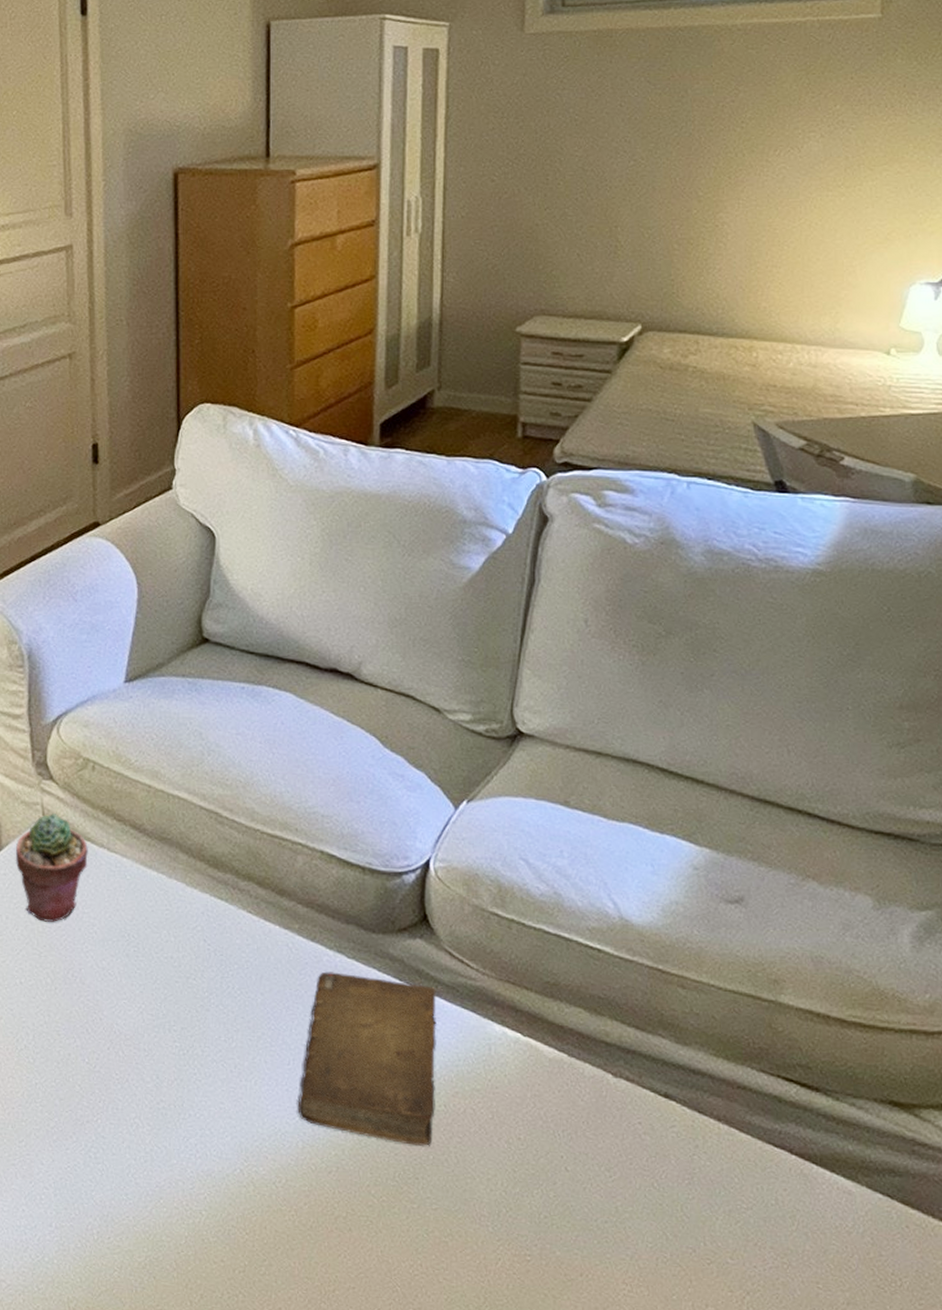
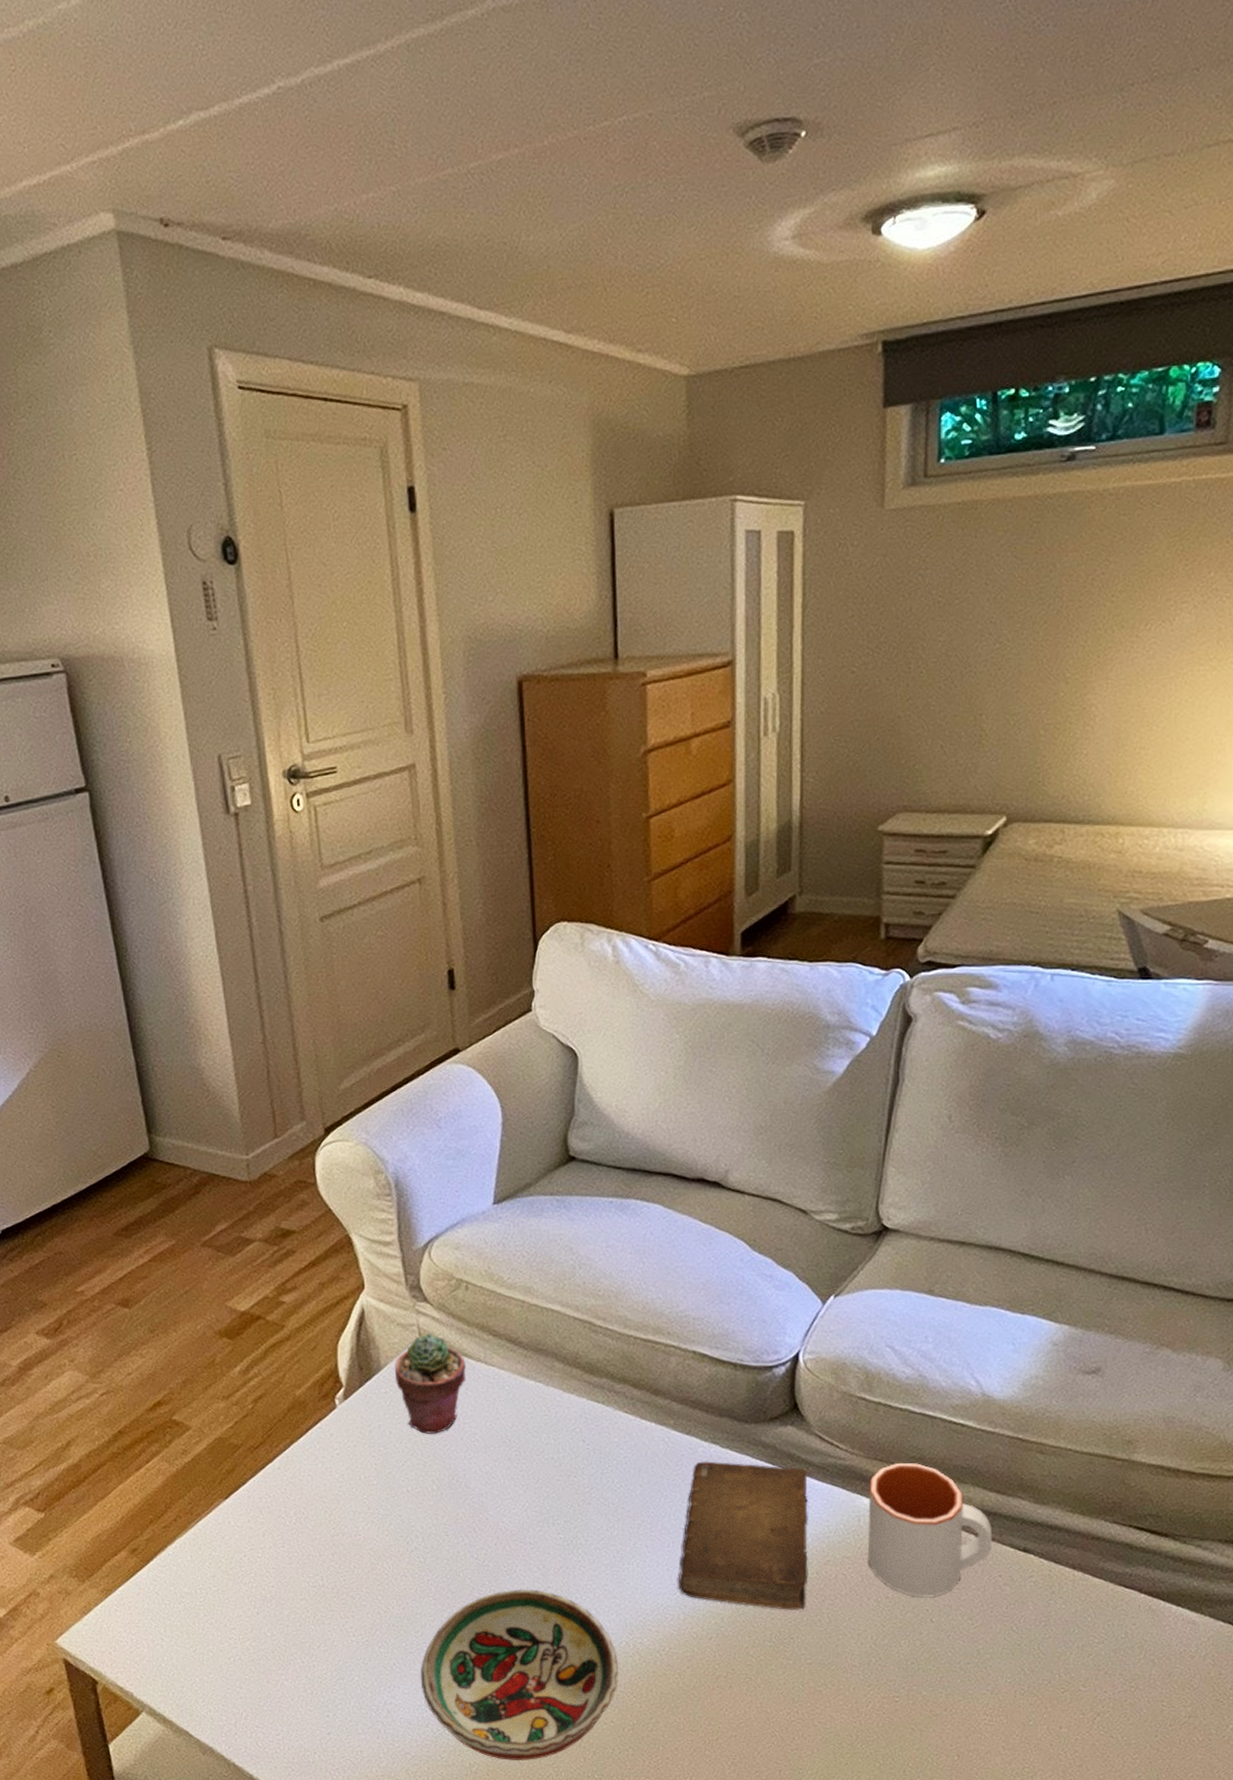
decorative bowl: none [21,1101,232,1299] -> present [420,1589,619,1760]
mug: none [498,987,631,1142] -> present [867,1462,992,1597]

